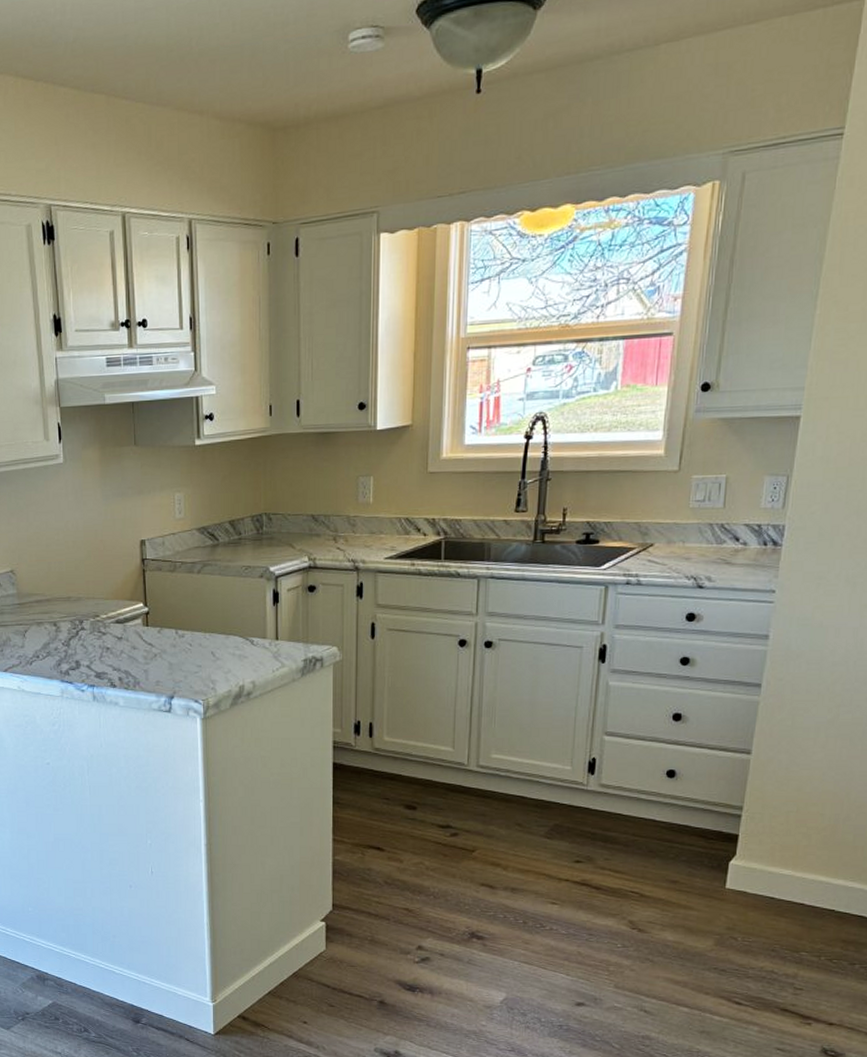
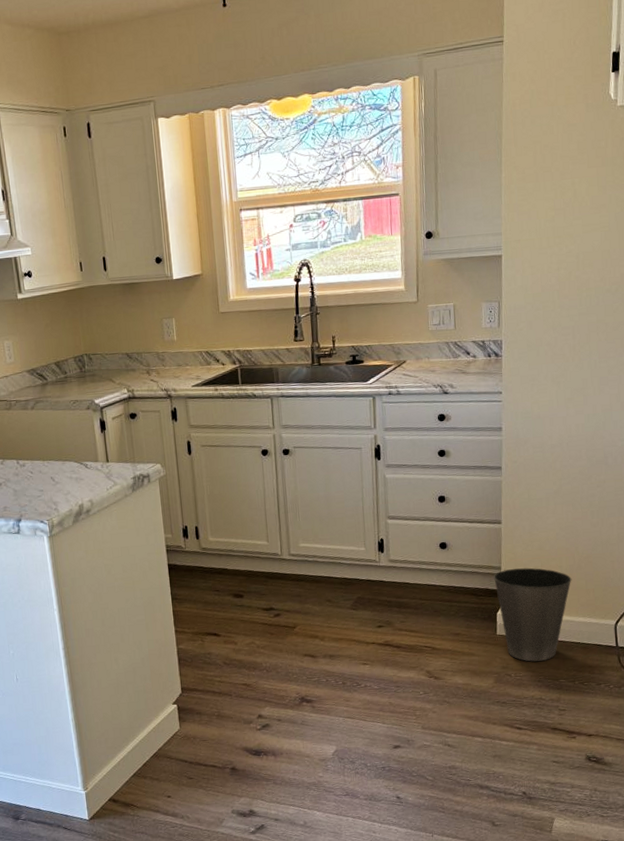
waste basket: none [730,810,836,927] -> present [493,567,572,662]

